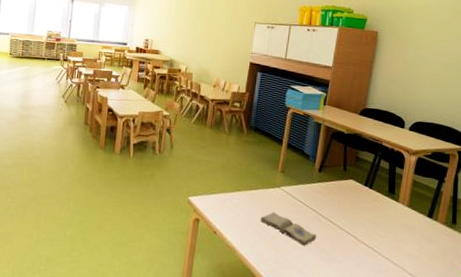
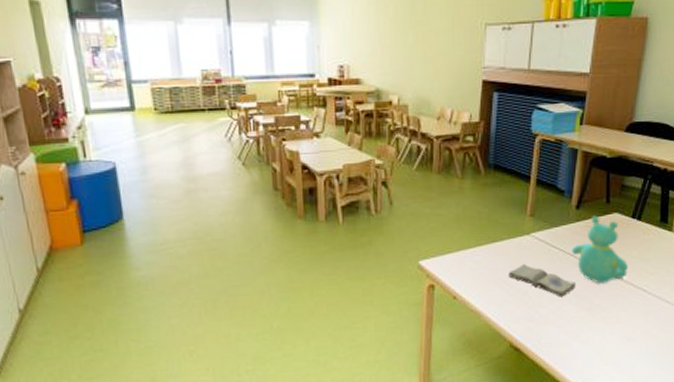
teddy bear: none [313,179,362,239] -> present [571,215,629,284]

